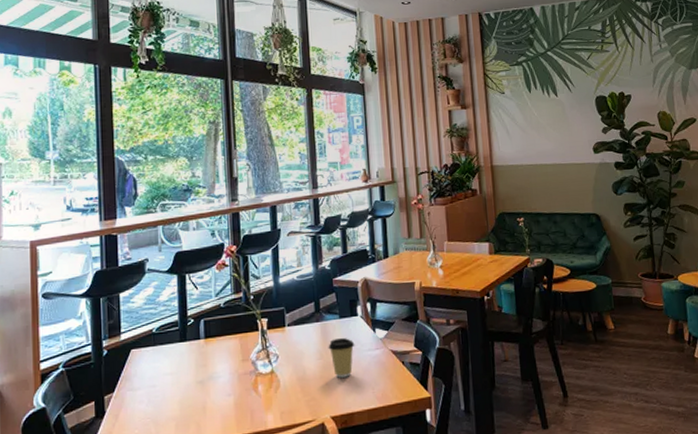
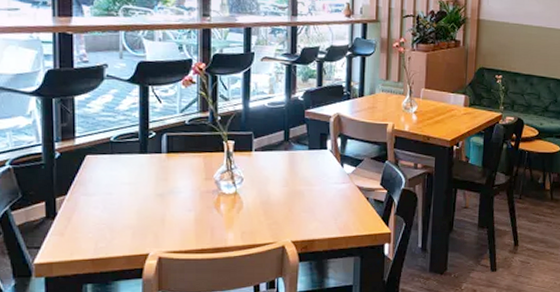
coffee cup: present [328,337,355,378] -> none [294,168,322,206]

